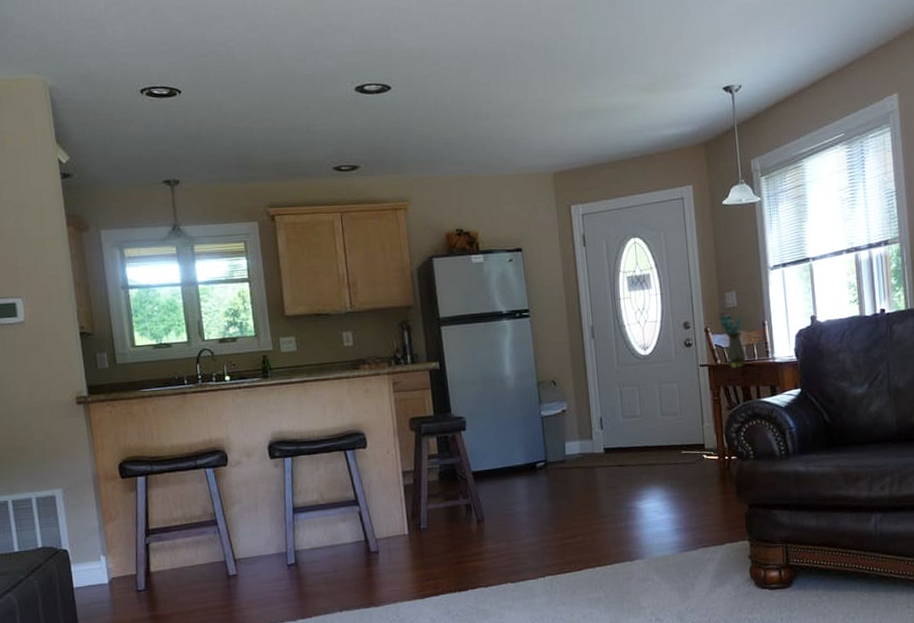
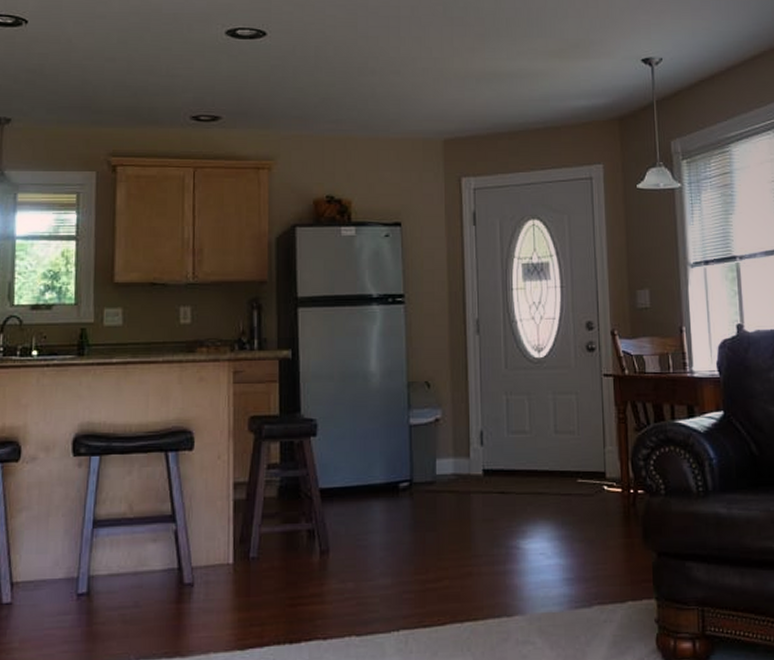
vase: present [718,312,747,368] -> none [627,312,660,381]

